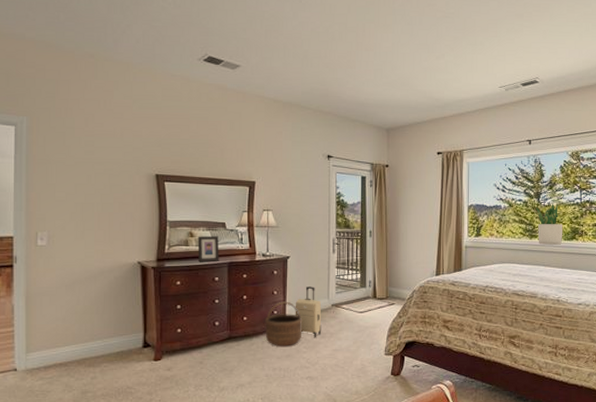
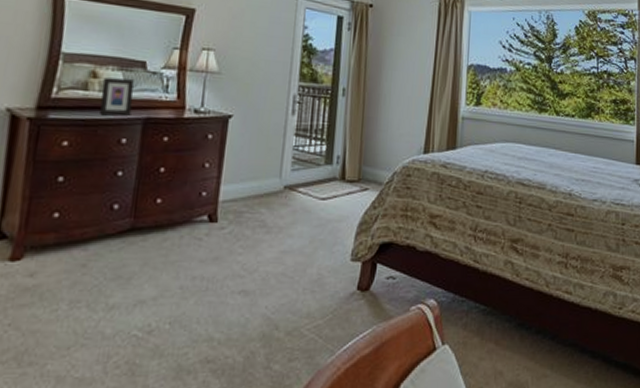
basket: present [265,301,303,346] -> none [185,178,242,244]
suitcase: present [295,286,322,338] -> none [231,159,270,234]
planter: present [536,203,563,245] -> none [547,71,578,123]

